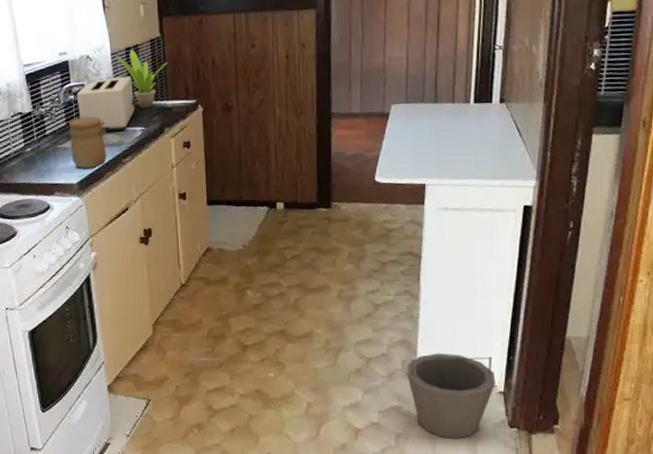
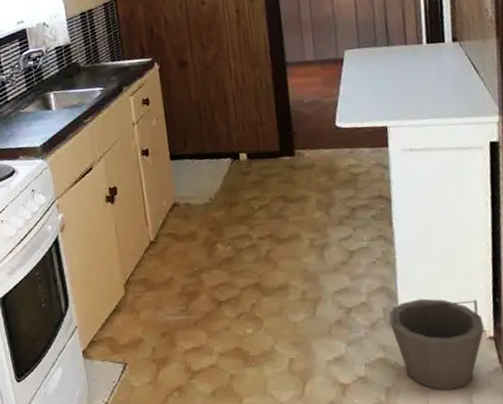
jar: present [68,116,109,168] -> none [29,80,70,132]
toaster: present [77,76,136,132] -> none [36,39,93,95]
potted plant: present [115,49,168,109] -> none [71,13,122,70]

